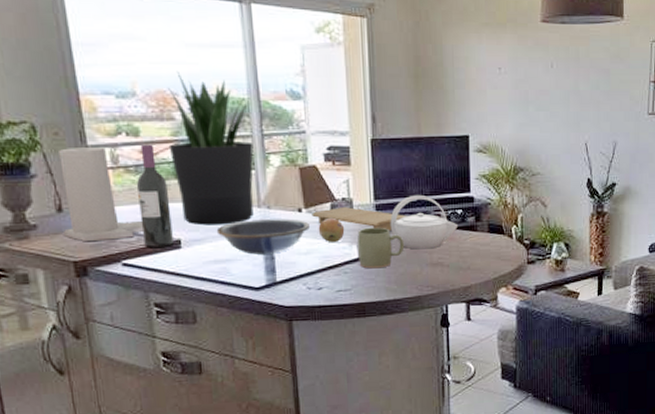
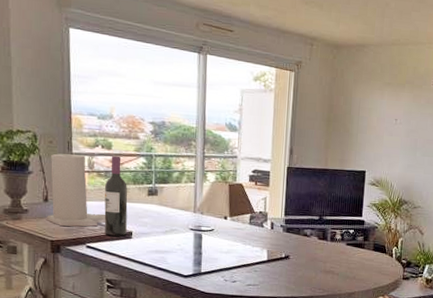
planter: present [168,71,254,225] -> none [132,102,196,224]
bowl: present [216,219,311,255] -> none [160,222,233,250]
cutting board: present [311,207,408,231] -> none [234,218,310,241]
fruit: present [318,217,345,243] -> none [238,226,259,247]
mug: present [356,227,405,269] -> none [266,237,305,271]
teapot: present [390,194,459,250] -> none [295,214,350,259]

